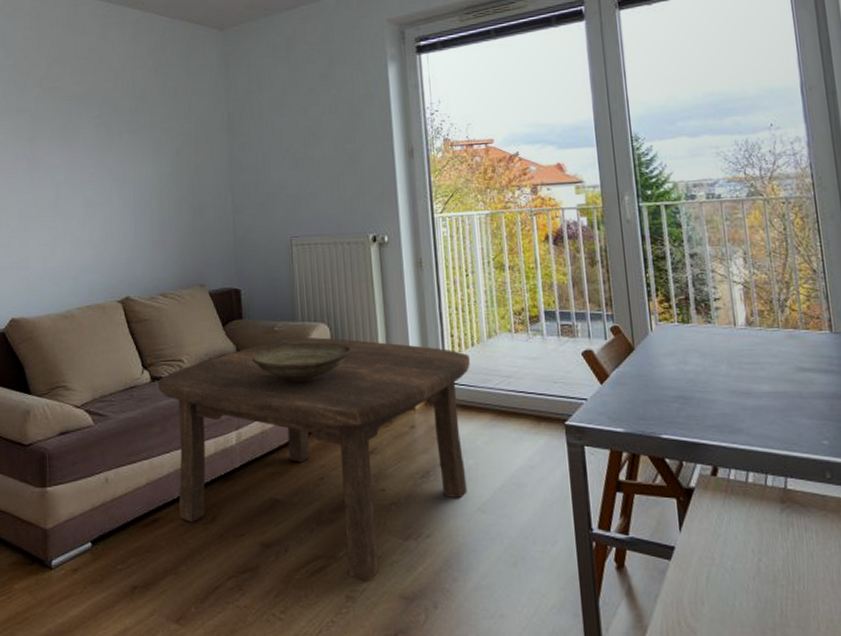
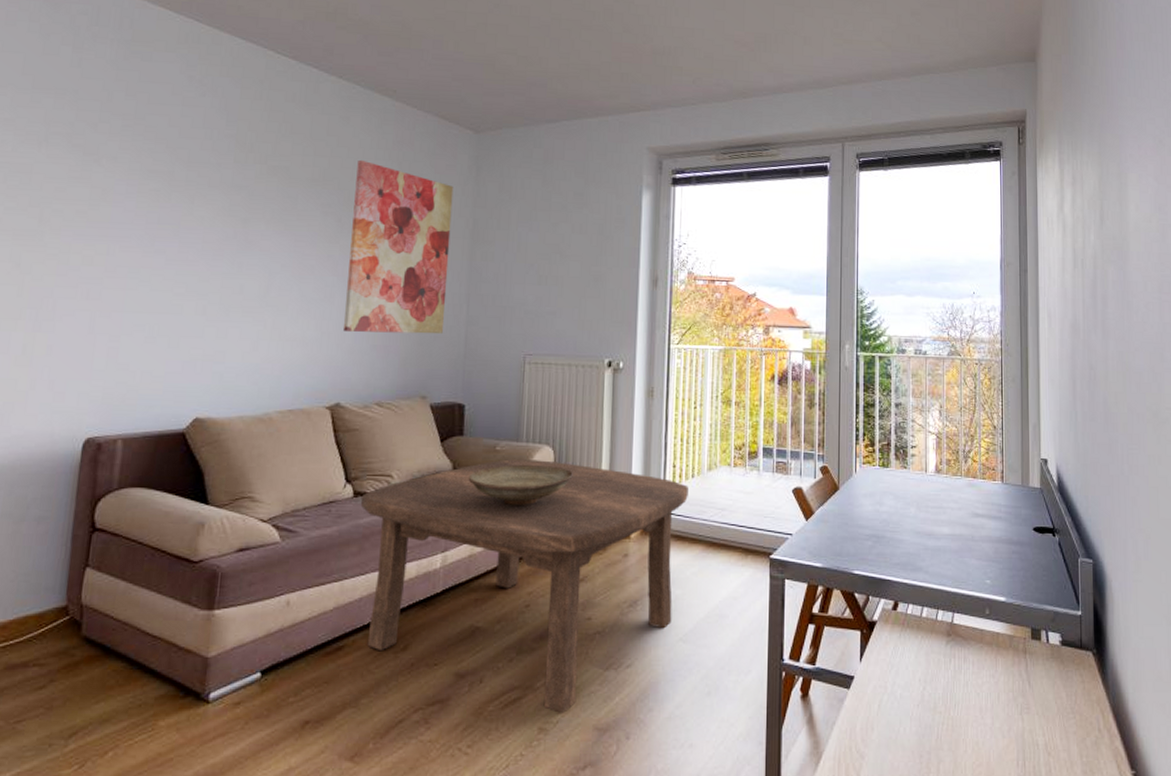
wall art: none [118,71,213,231] -> present [342,159,454,335]

